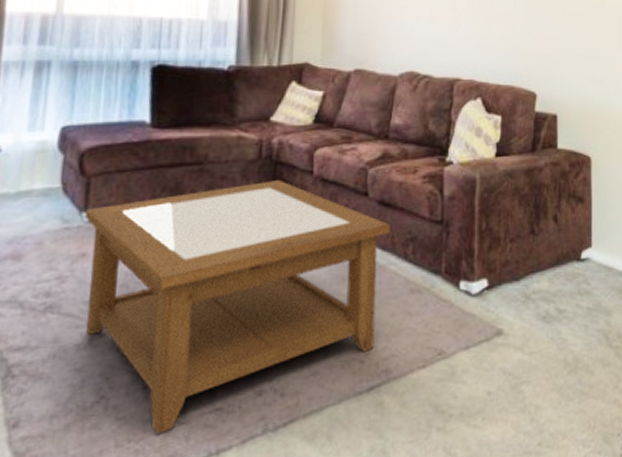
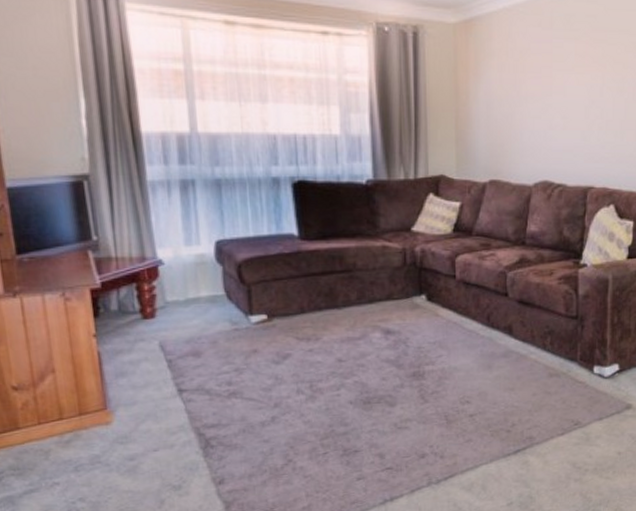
coffee table: present [84,180,390,435] -> none [250,284,529,487]

